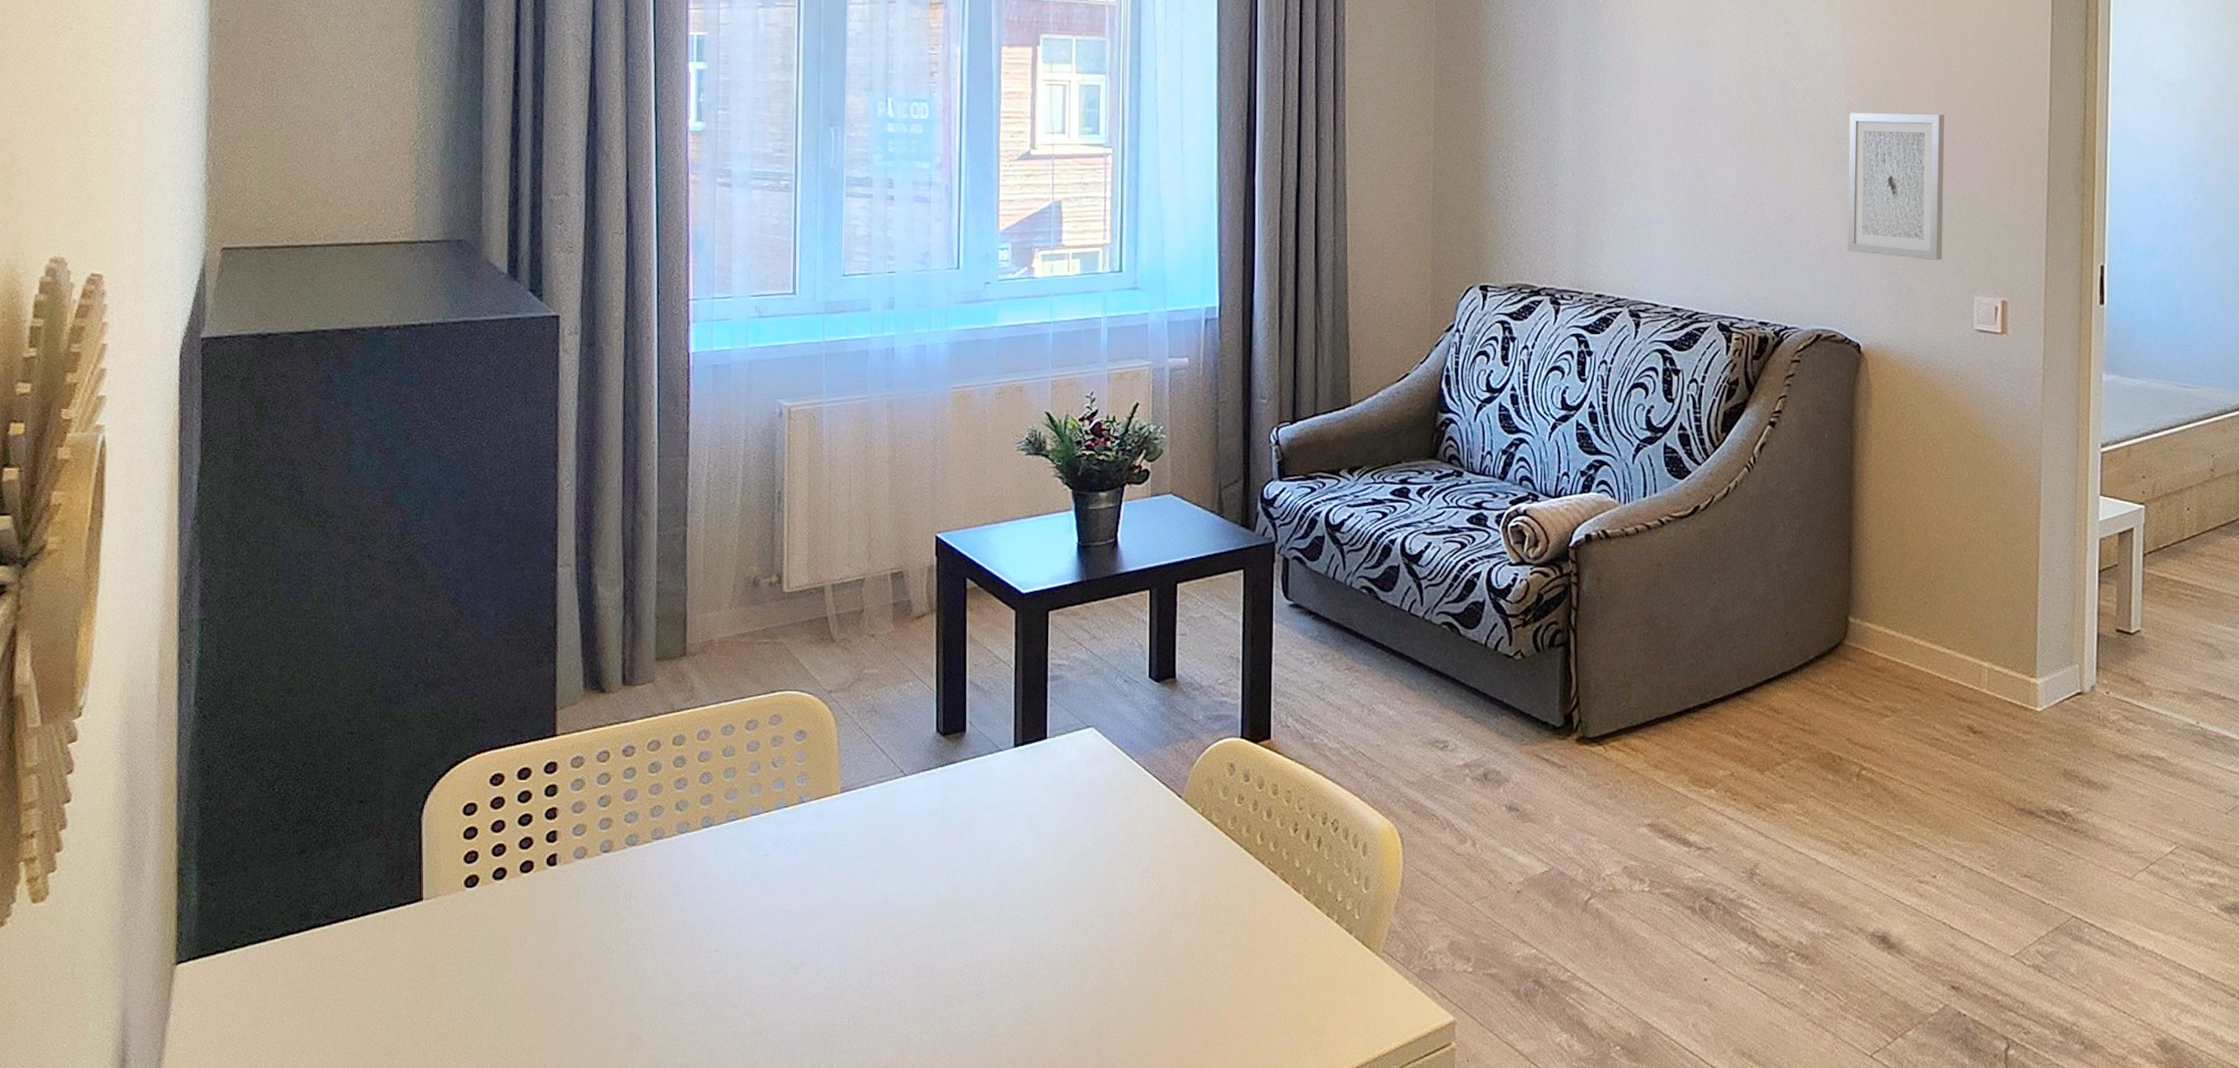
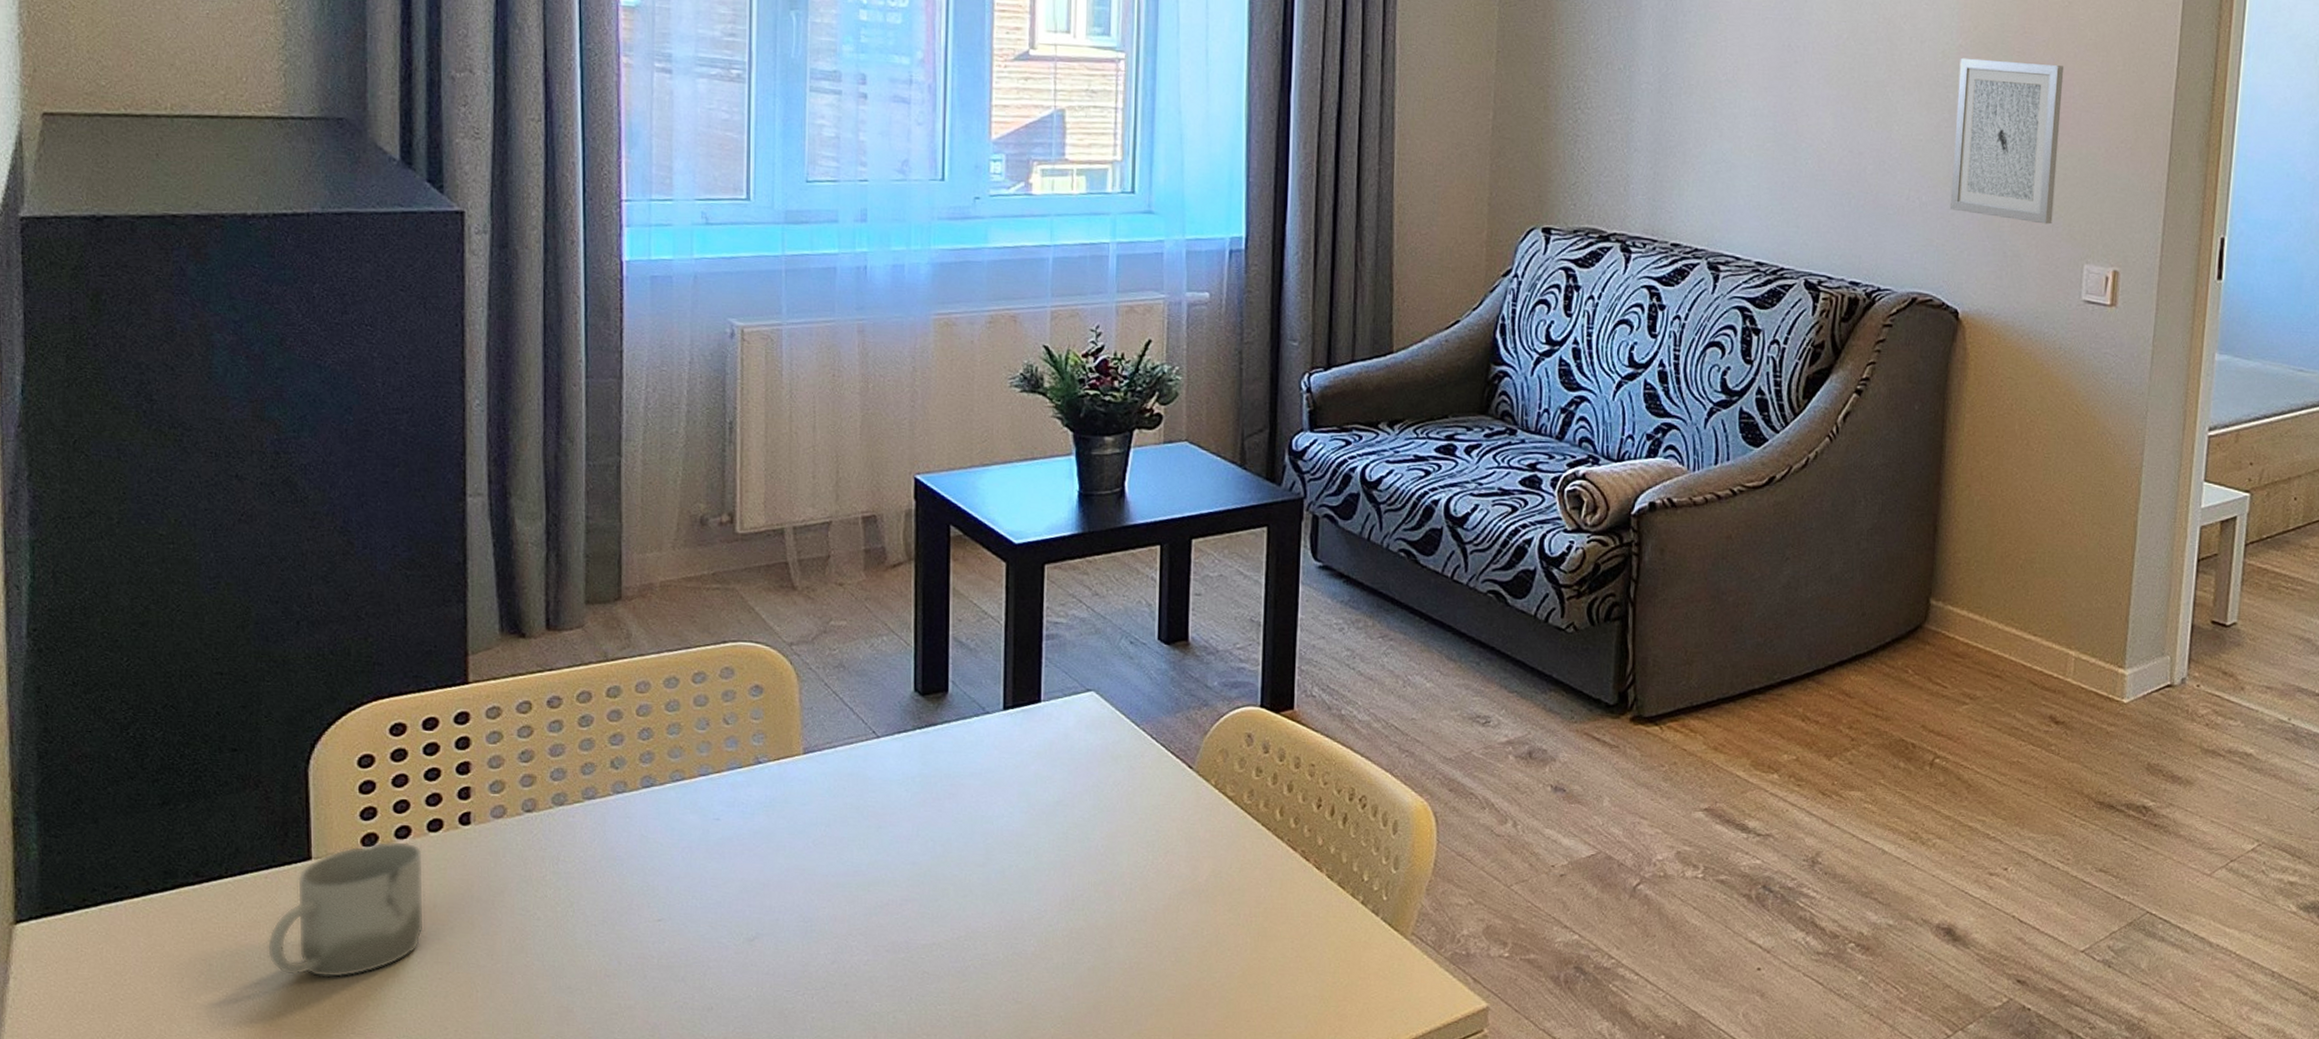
cup: none [383,882,517,1010] -> present [266,841,425,978]

